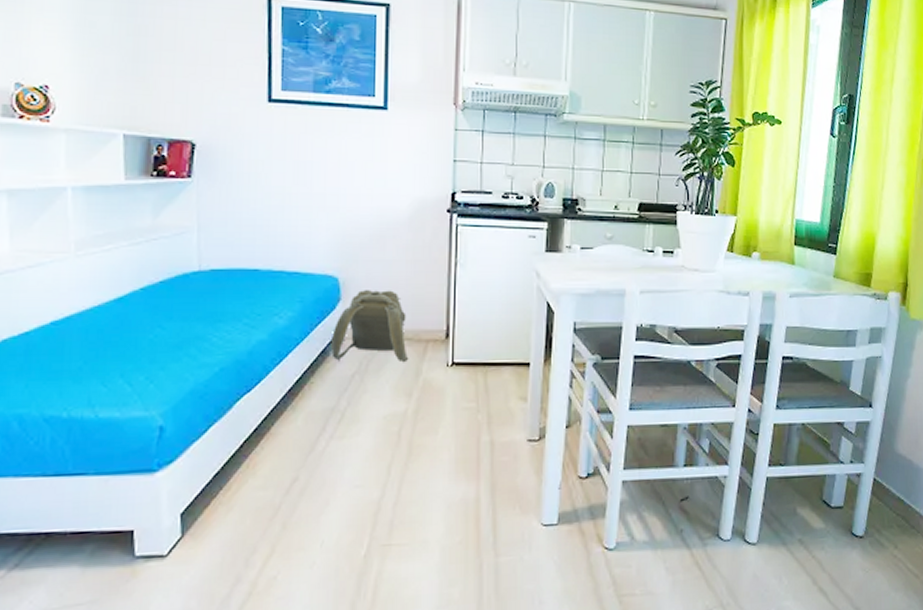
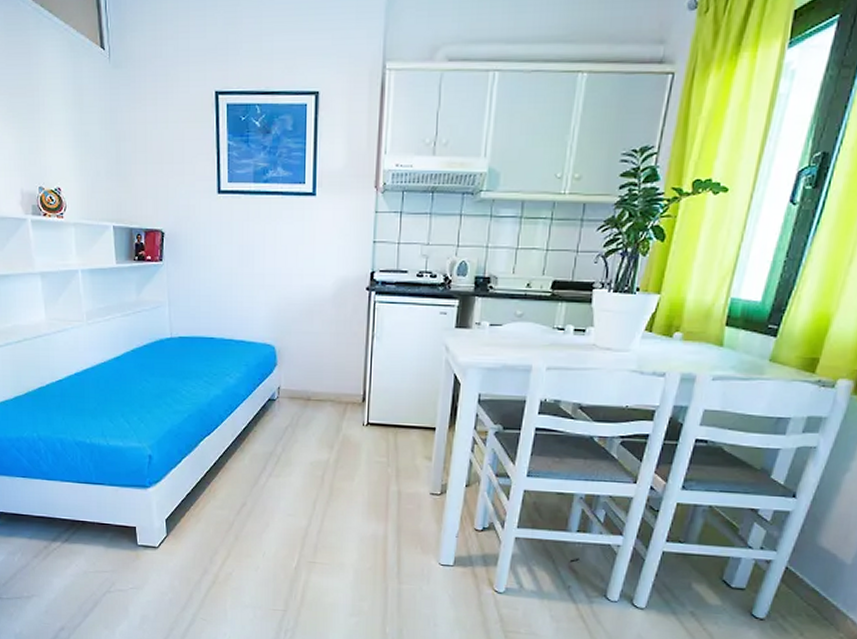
backpack: present [330,290,409,363] -> none [269,358,332,420]

